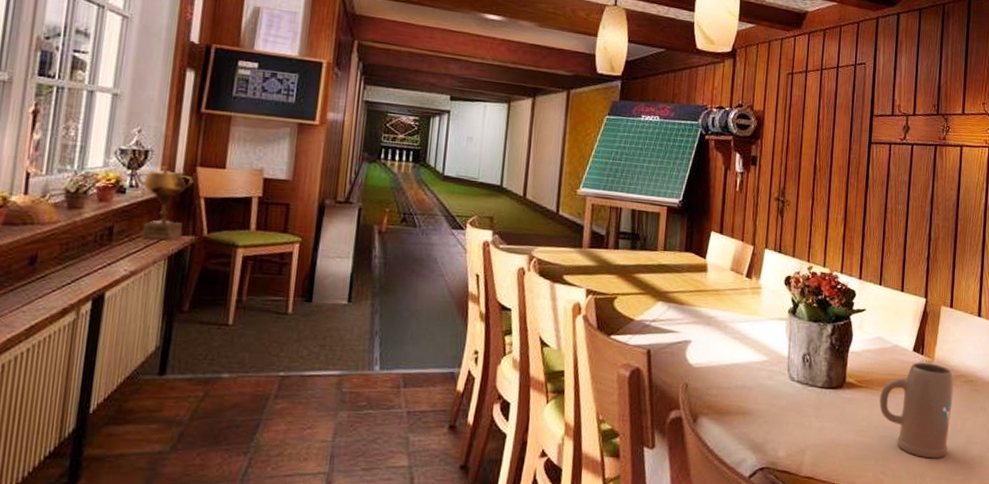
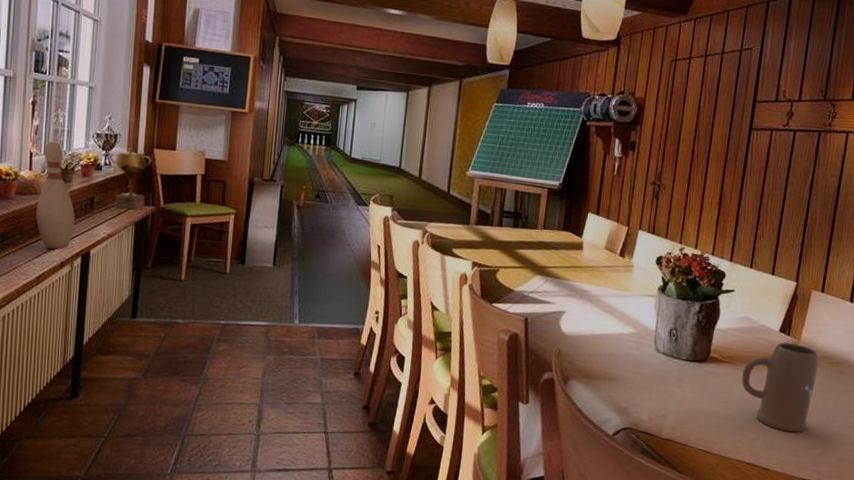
bowling pin: none [30,158,86,293] -> present [36,141,75,250]

